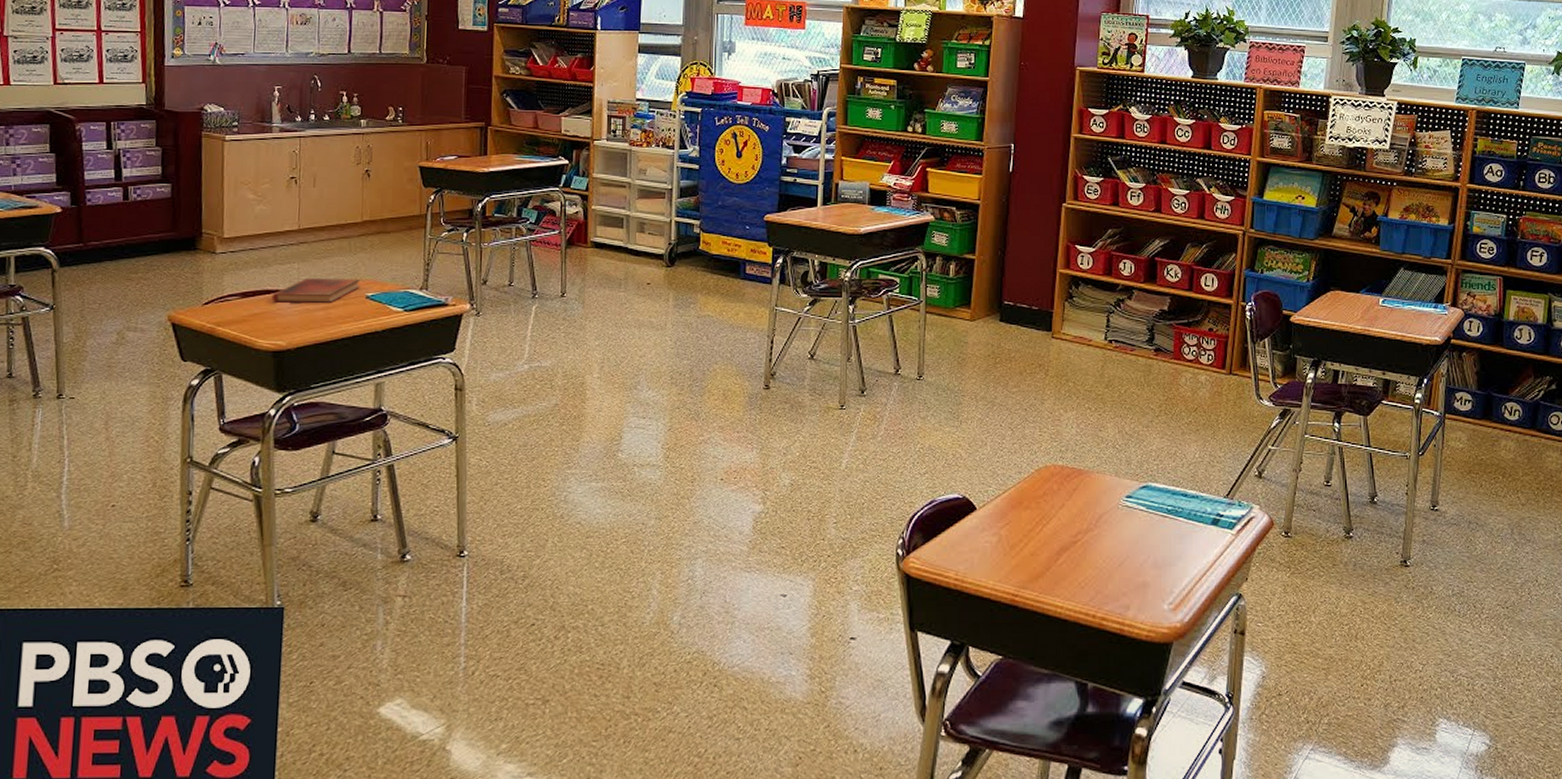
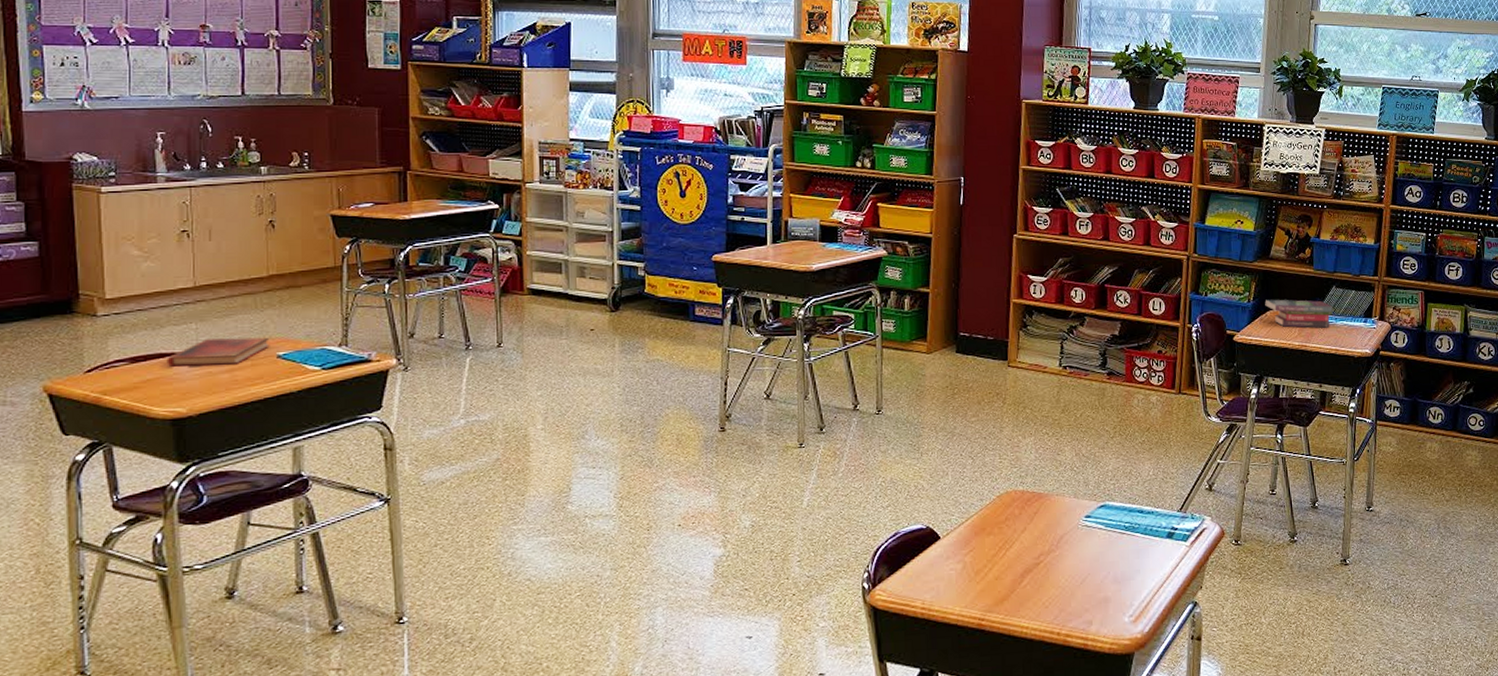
books: none [1325,279,1401,312] -> present [1265,299,1334,328]

